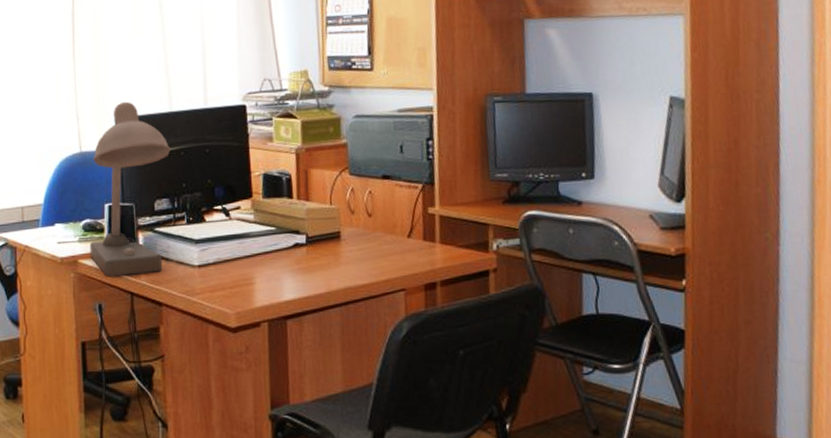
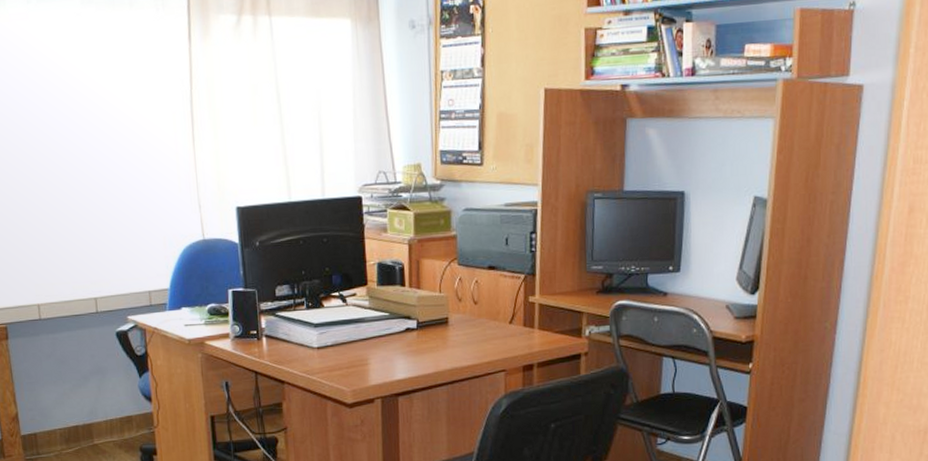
desk lamp: present [89,101,171,278] -> none [215,190,290,358]

